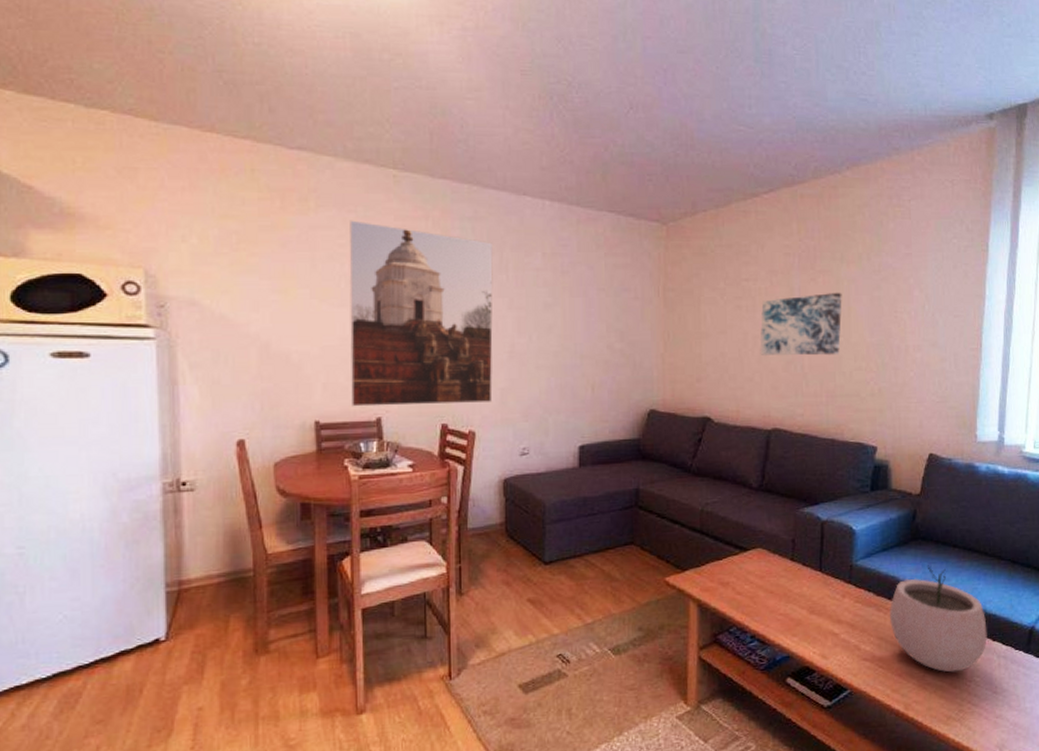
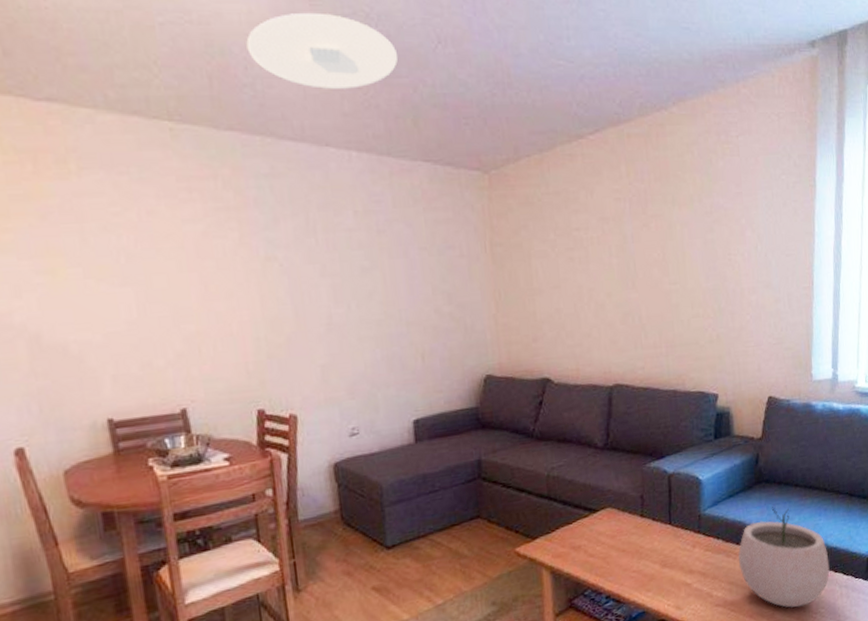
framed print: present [349,220,493,407] -> none [122,183,313,399]
ceiling light: none [464,80,594,146] -> present [246,12,399,89]
wall art: present [759,292,842,356] -> none [594,237,677,309]

